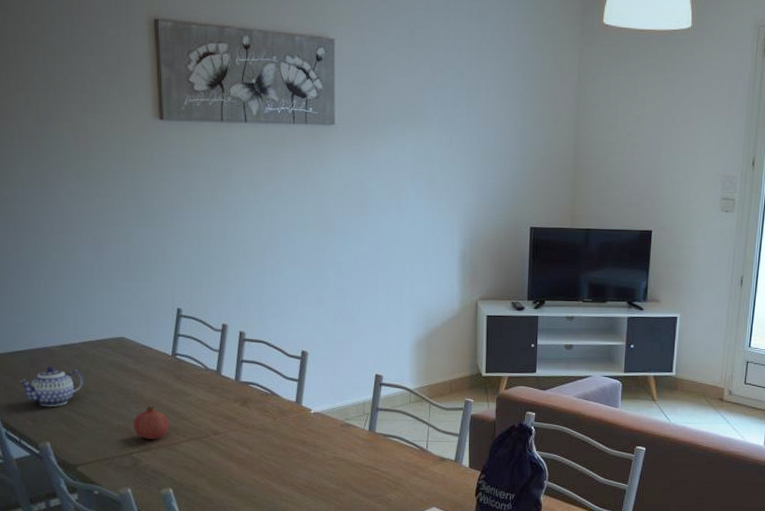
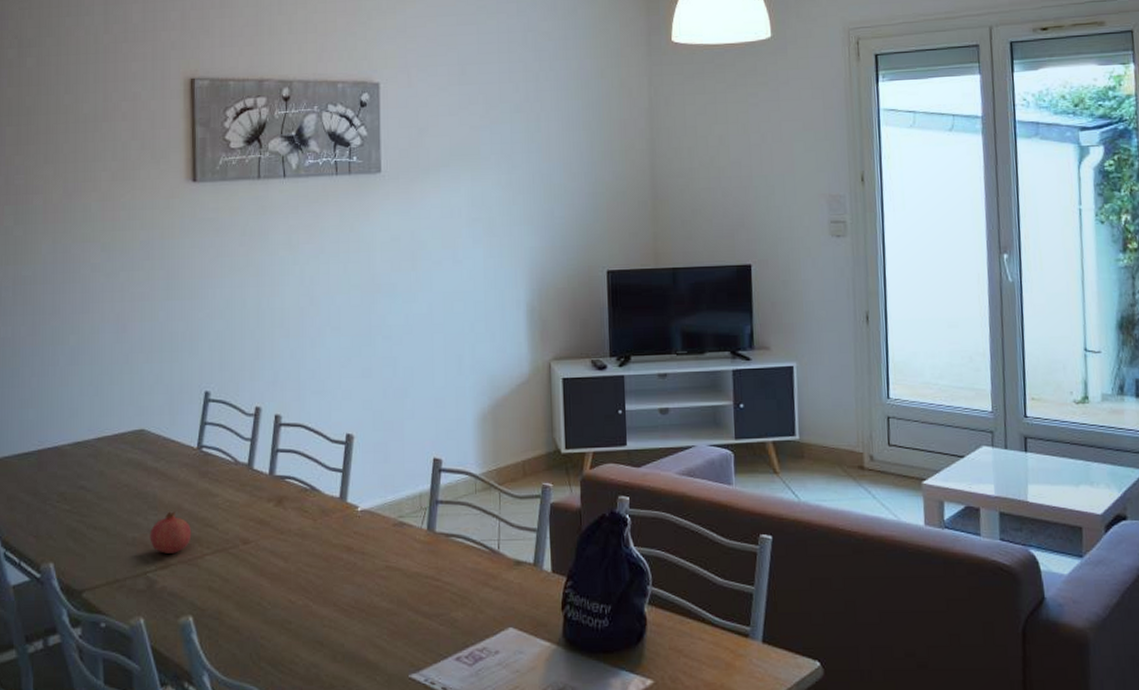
teapot: present [20,366,85,406] -> none [24,468,97,518]

